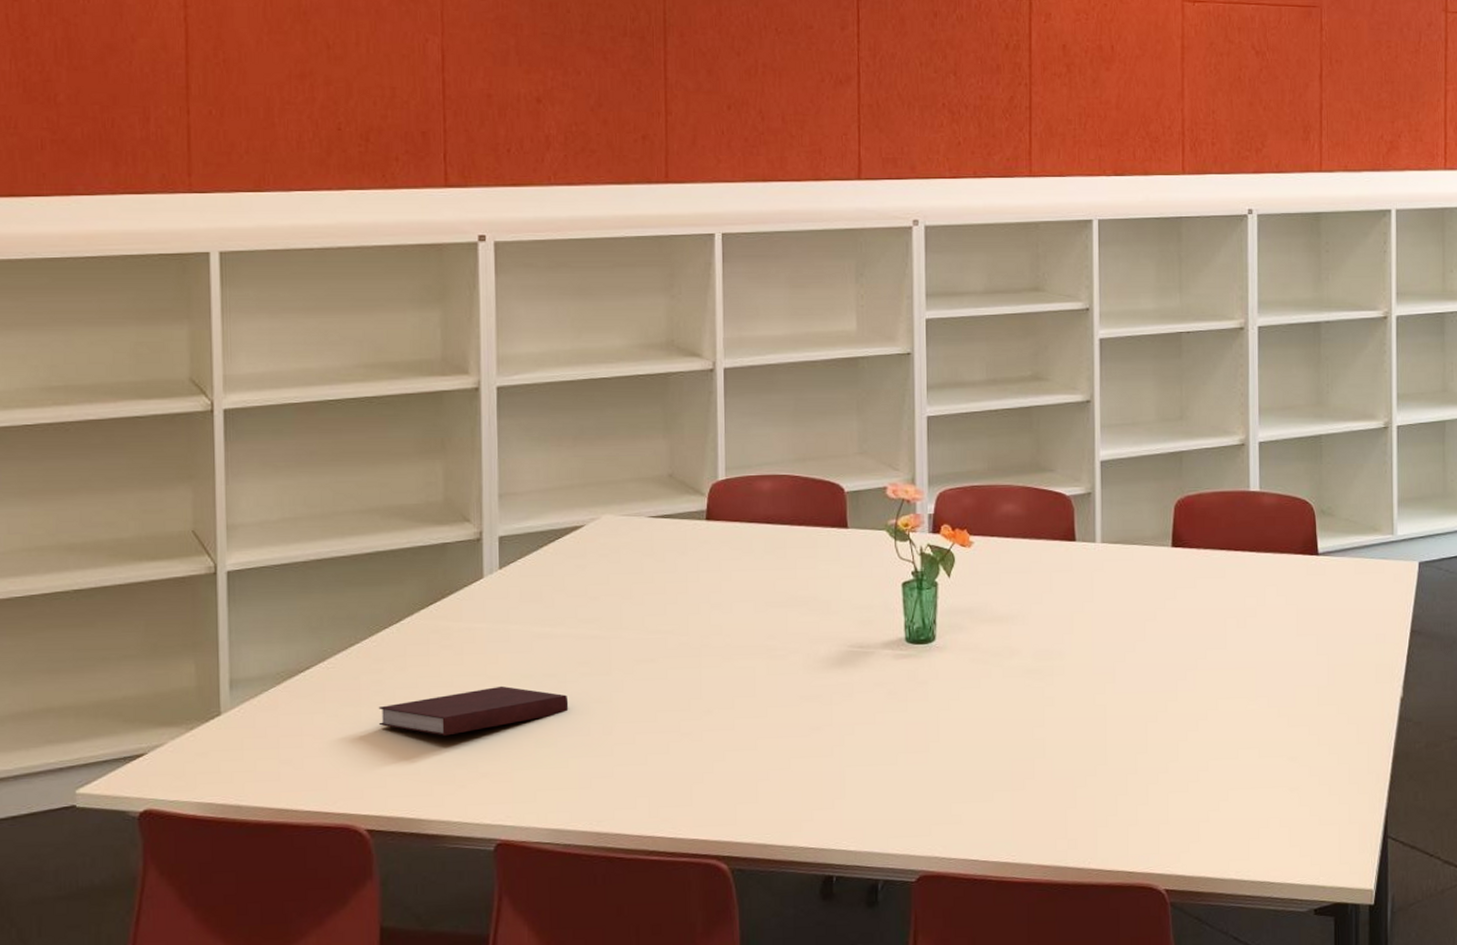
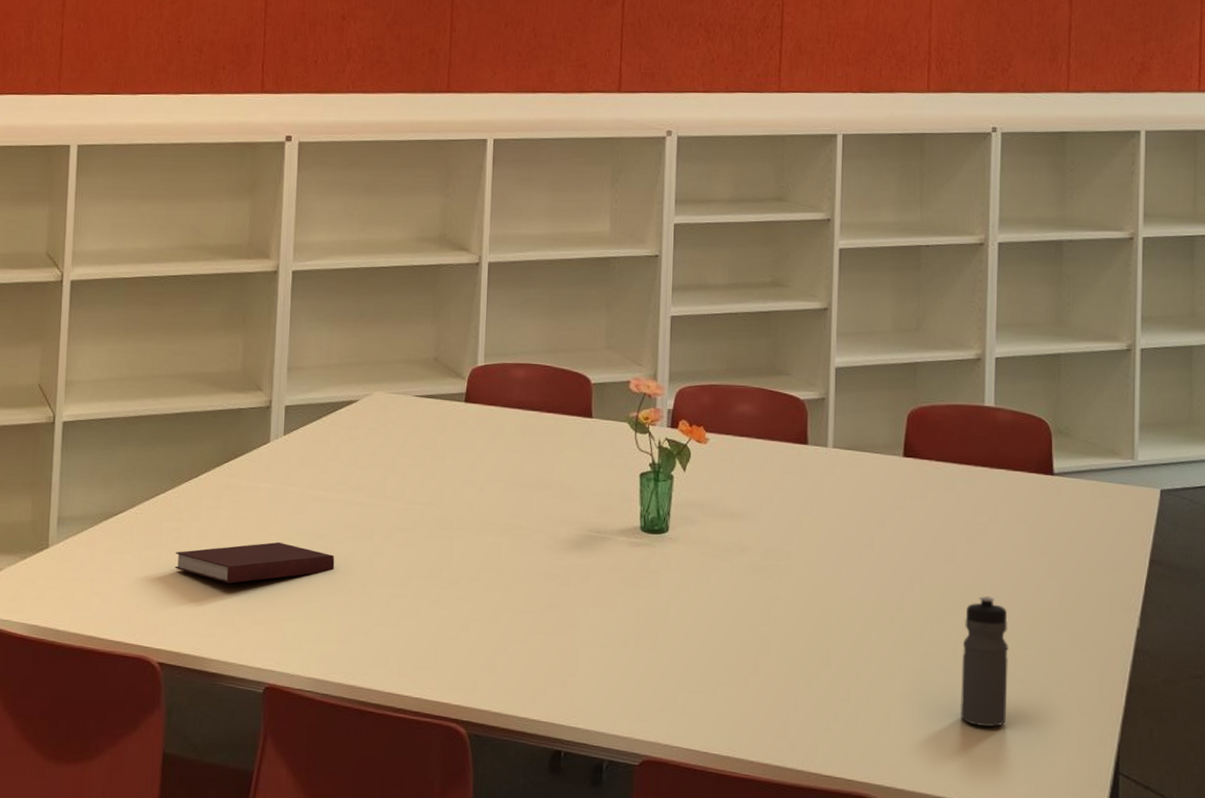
water bottle: none [1236,679,1281,806] -> present [960,596,1008,727]

